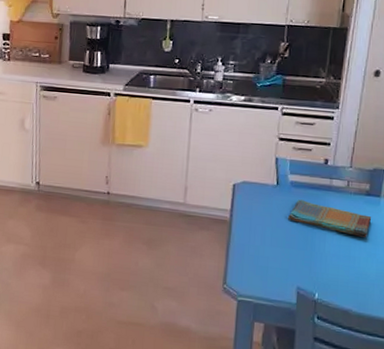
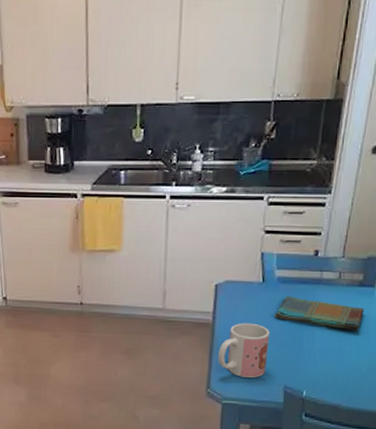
mug: none [234,222,283,277] -> present [218,323,270,379]

